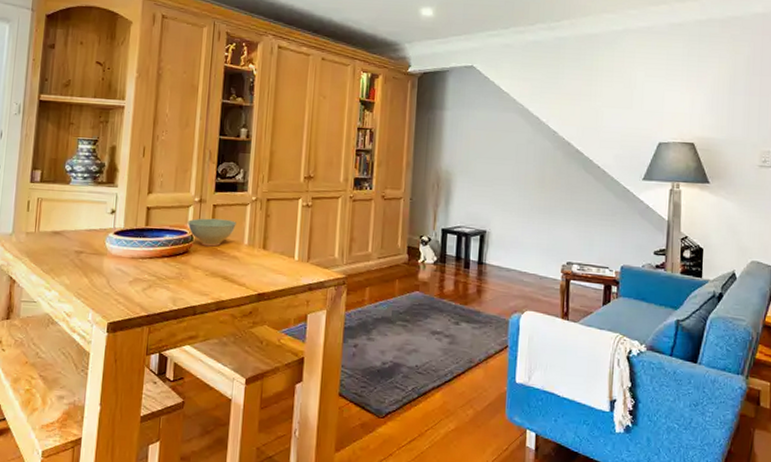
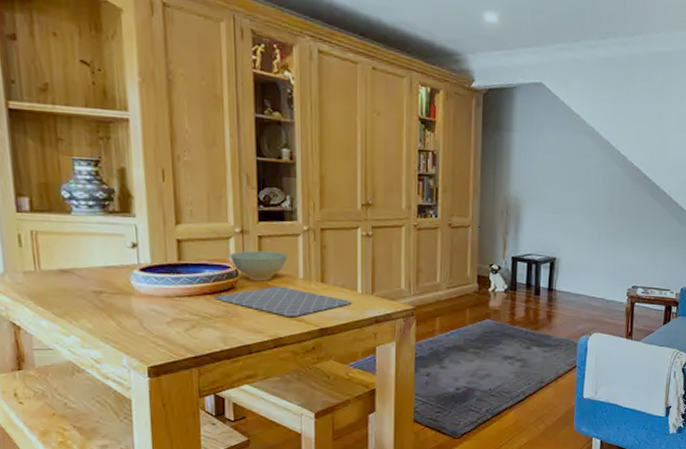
placemat: none [170,251,289,282] -> present [214,286,352,318]

